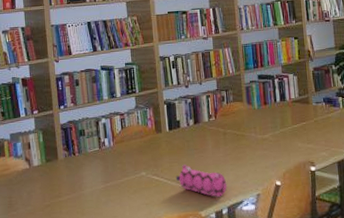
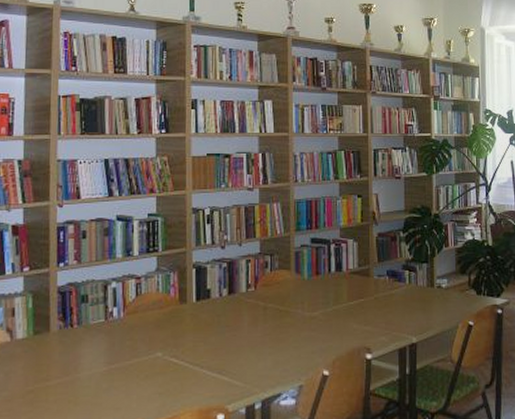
pencil case: present [175,165,227,197] -> none [199,345,263,388]

